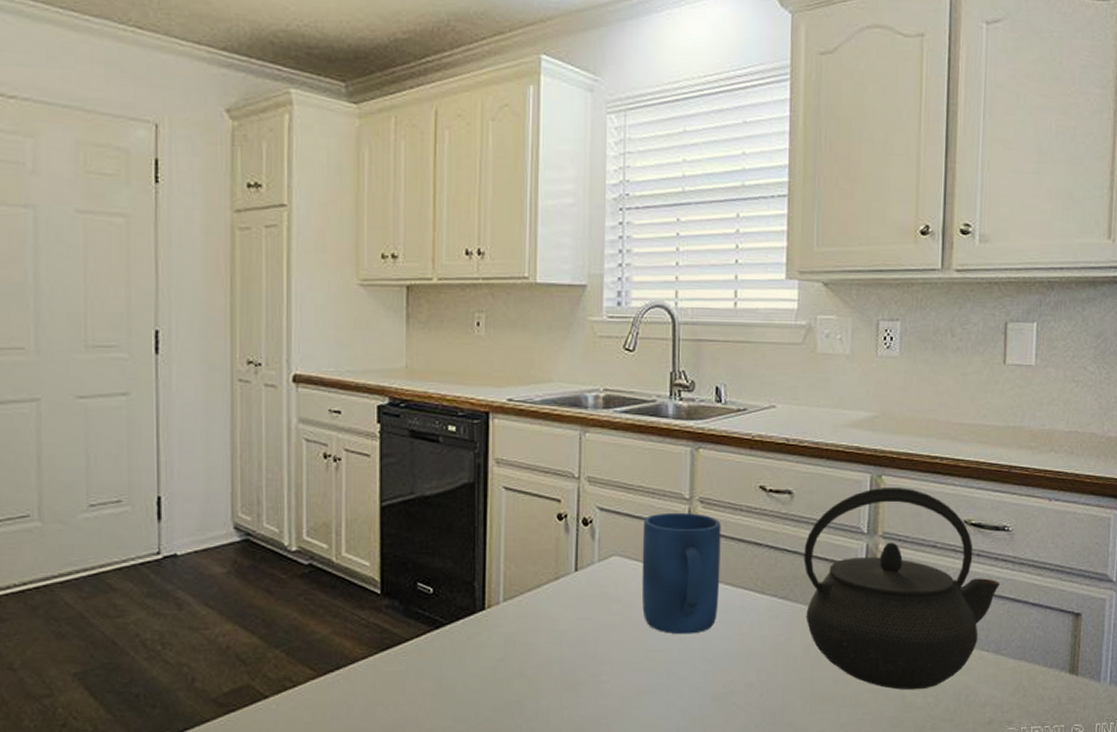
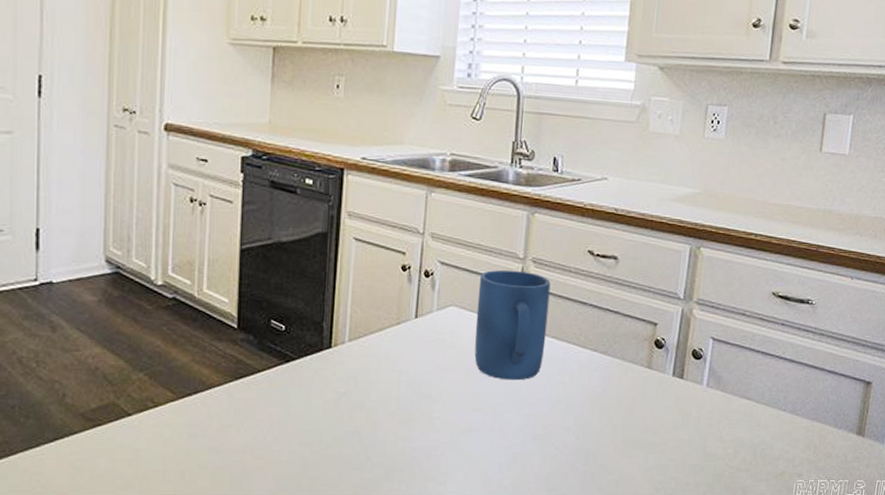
kettle: present [803,488,1000,690] -> none [622,258,800,442]

